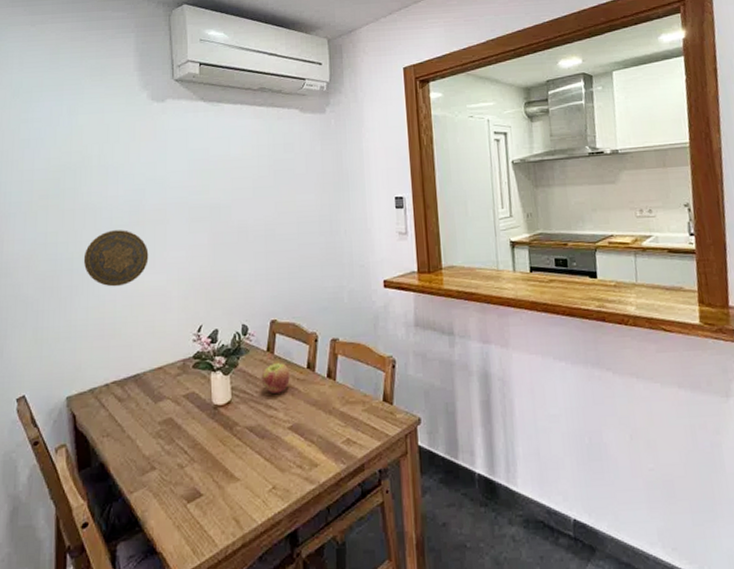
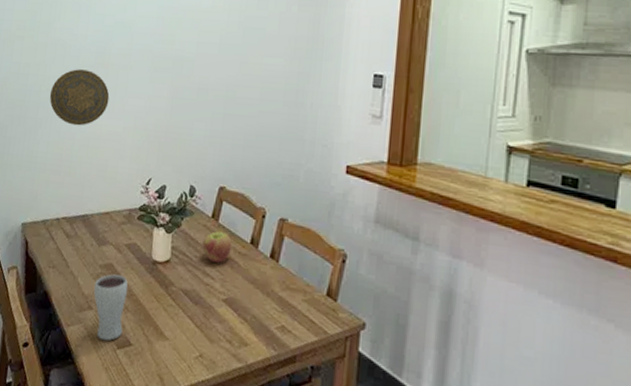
drinking glass: none [156,427,192,499] -> present [94,274,129,341]

